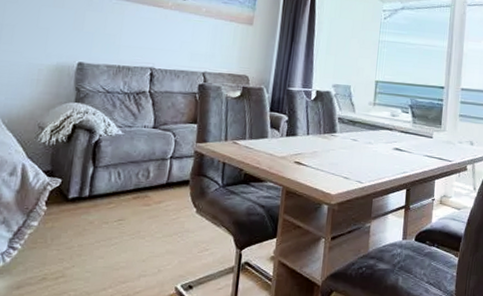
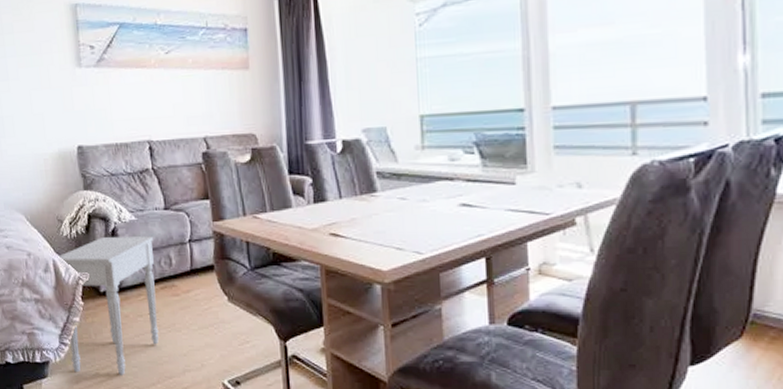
nightstand: none [16,147,137,280] -> present [59,236,159,375]

